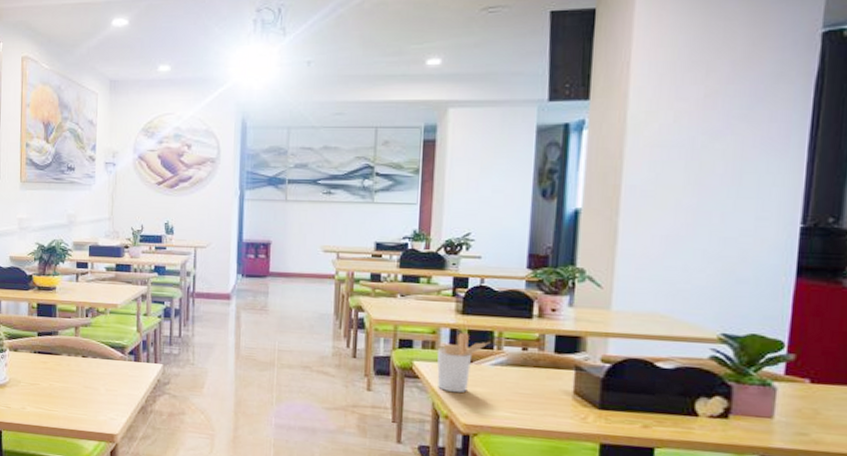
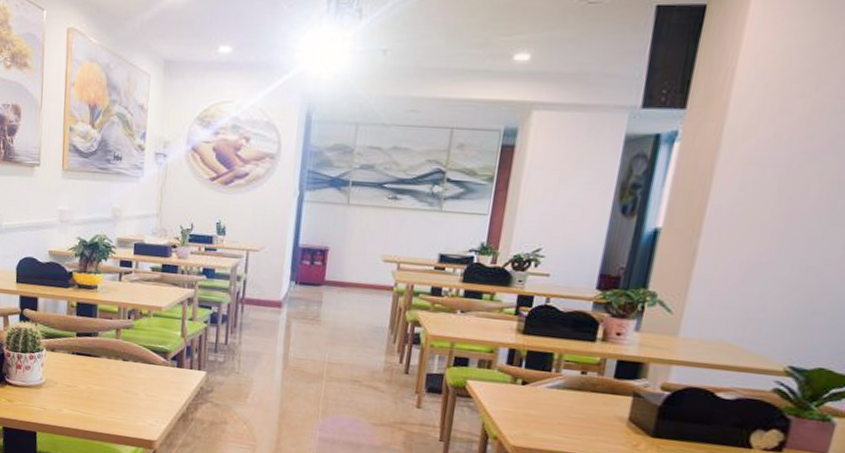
utensil holder: present [436,332,491,393] -> none [490,352,550,415]

